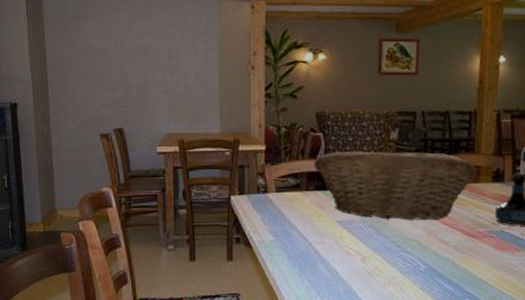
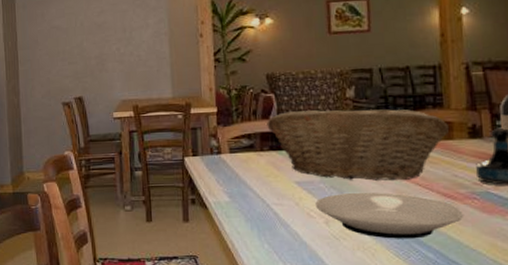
plate: none [354,231,481,274] -> present [315,193,464,239]

